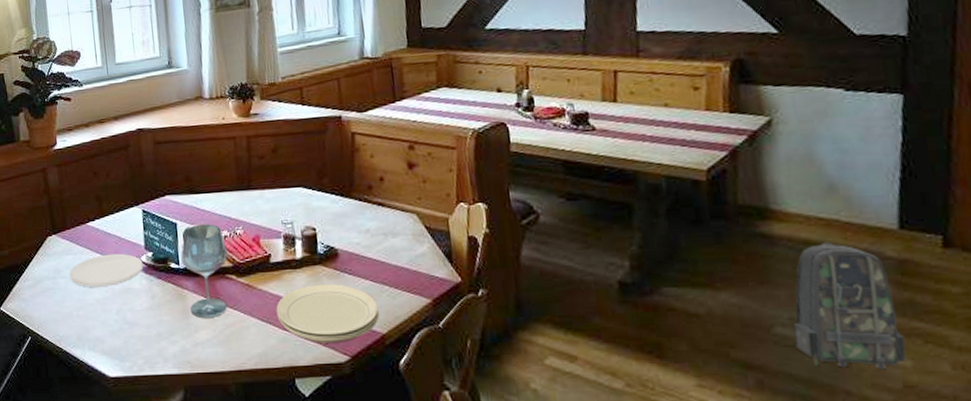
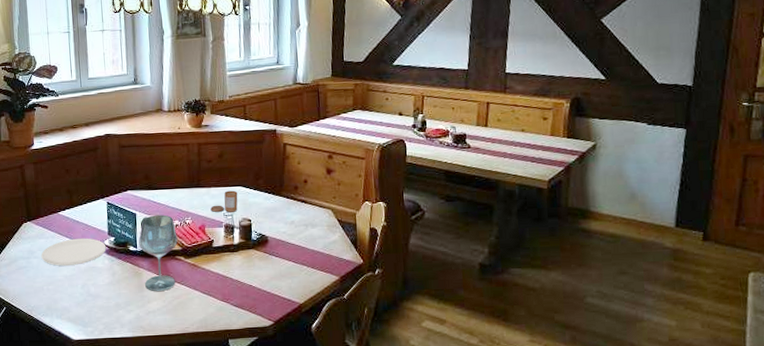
candle: none [265,192,299,220] -> present [210,190,238,212]
plate: present [276,283,379,344] -> none [216,264,298,311]
backpack: present [793,242,906,369] -> none [599,236,673,327]

